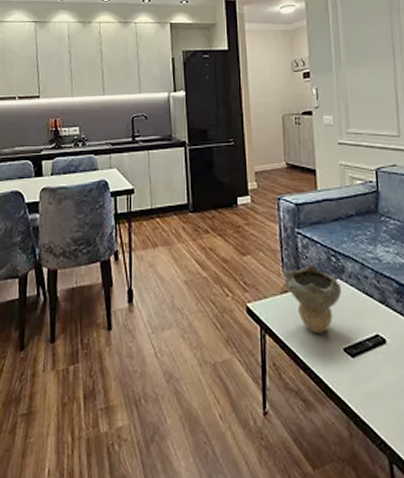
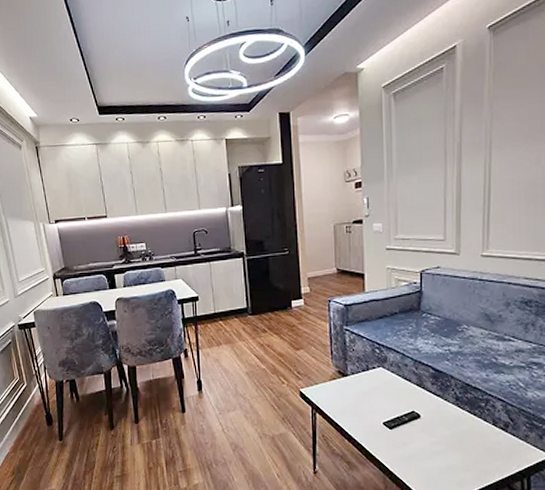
decorative bowl: present [285,264,342,335] -> none [334,356,384,412]

